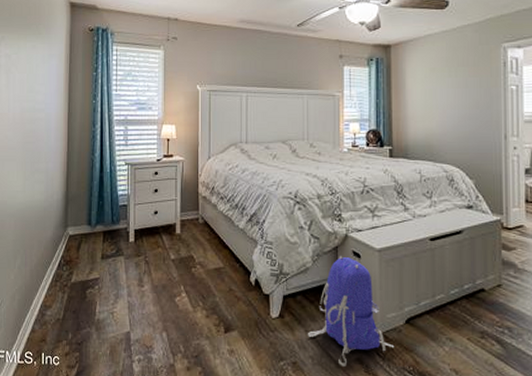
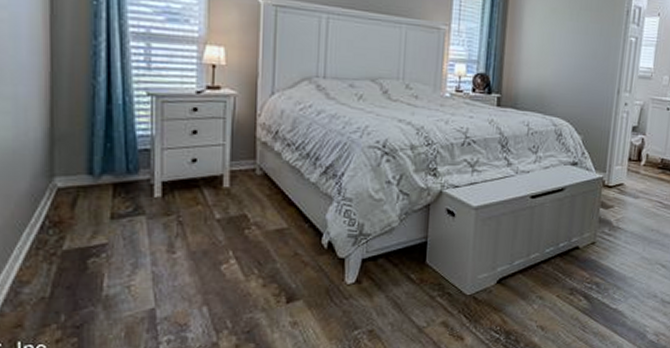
backpack: present [307,255,395,366] -> none [387,213,483,331]

